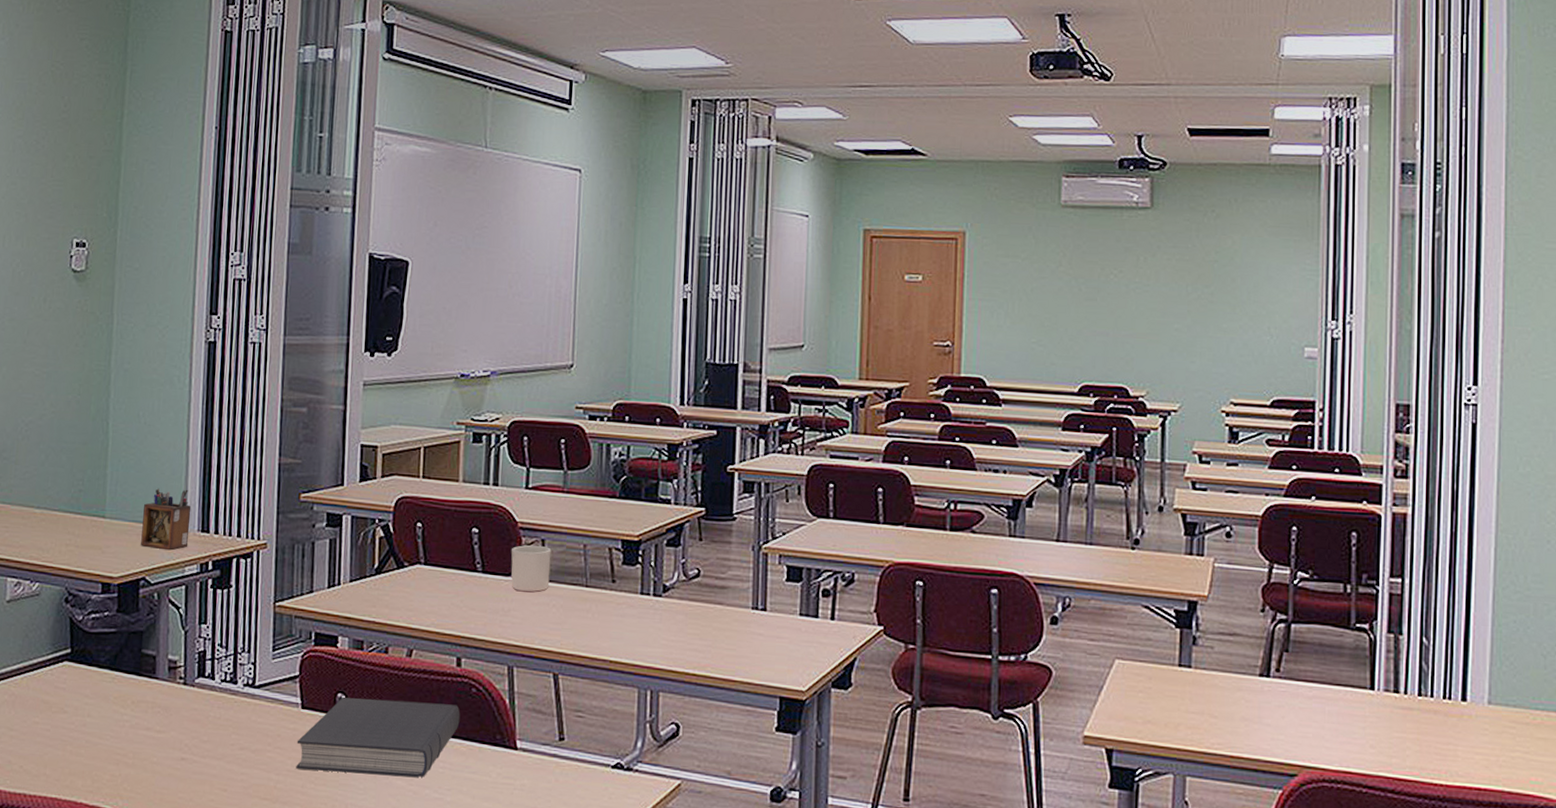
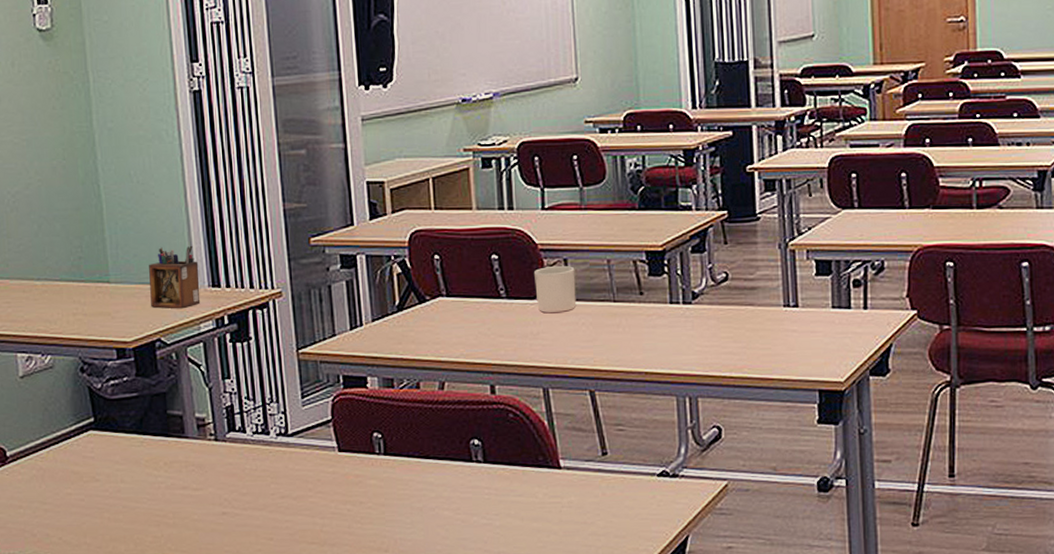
book: present [296,697,460,778] -> none [337,432,500,510]

